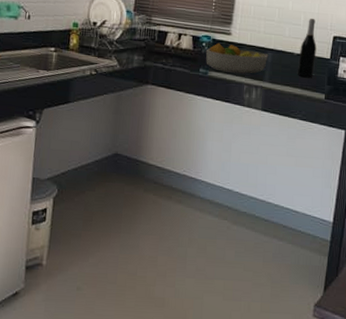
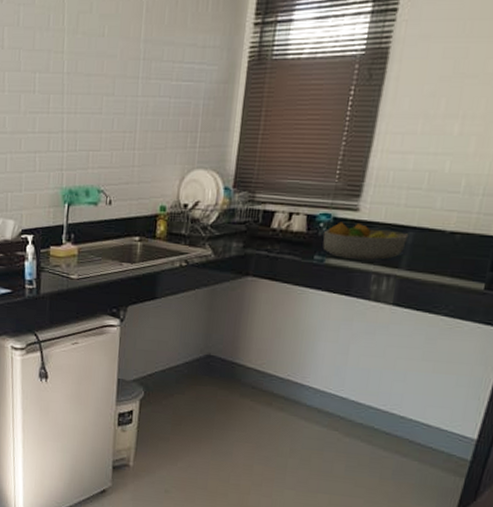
wine bottle: present [297,18,317,77] -> none [447,183,483,262]

